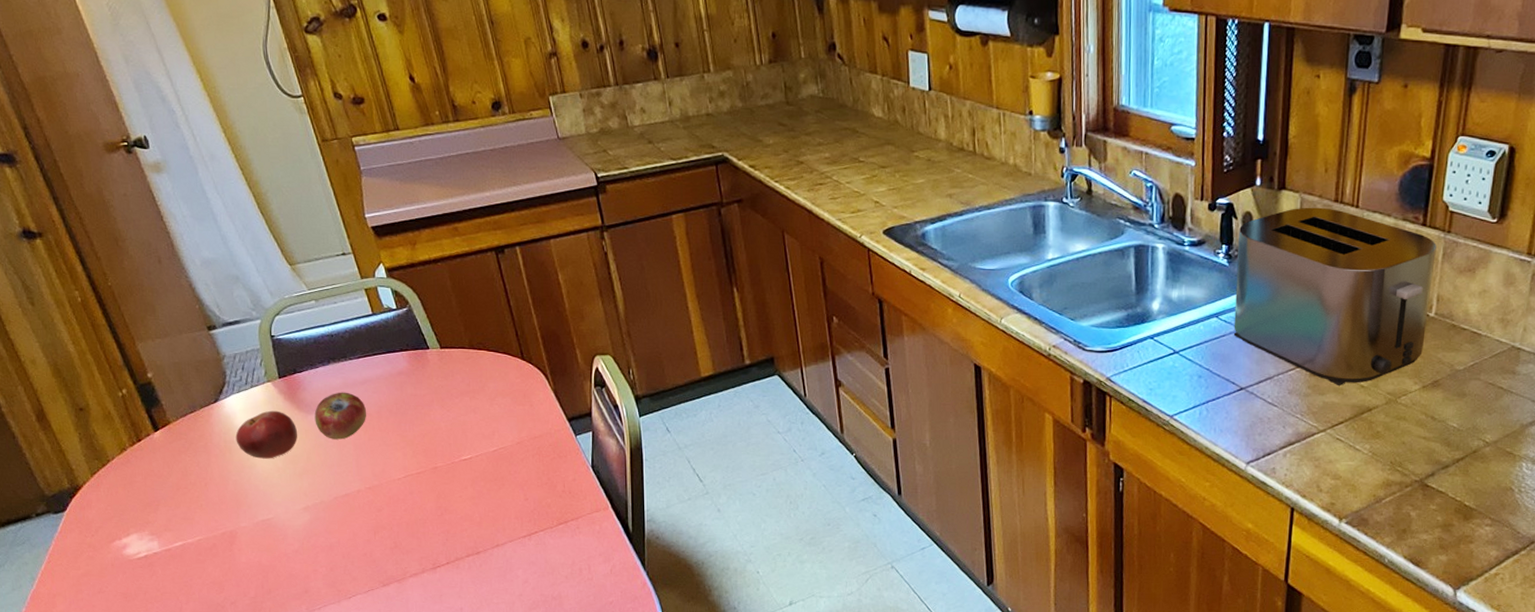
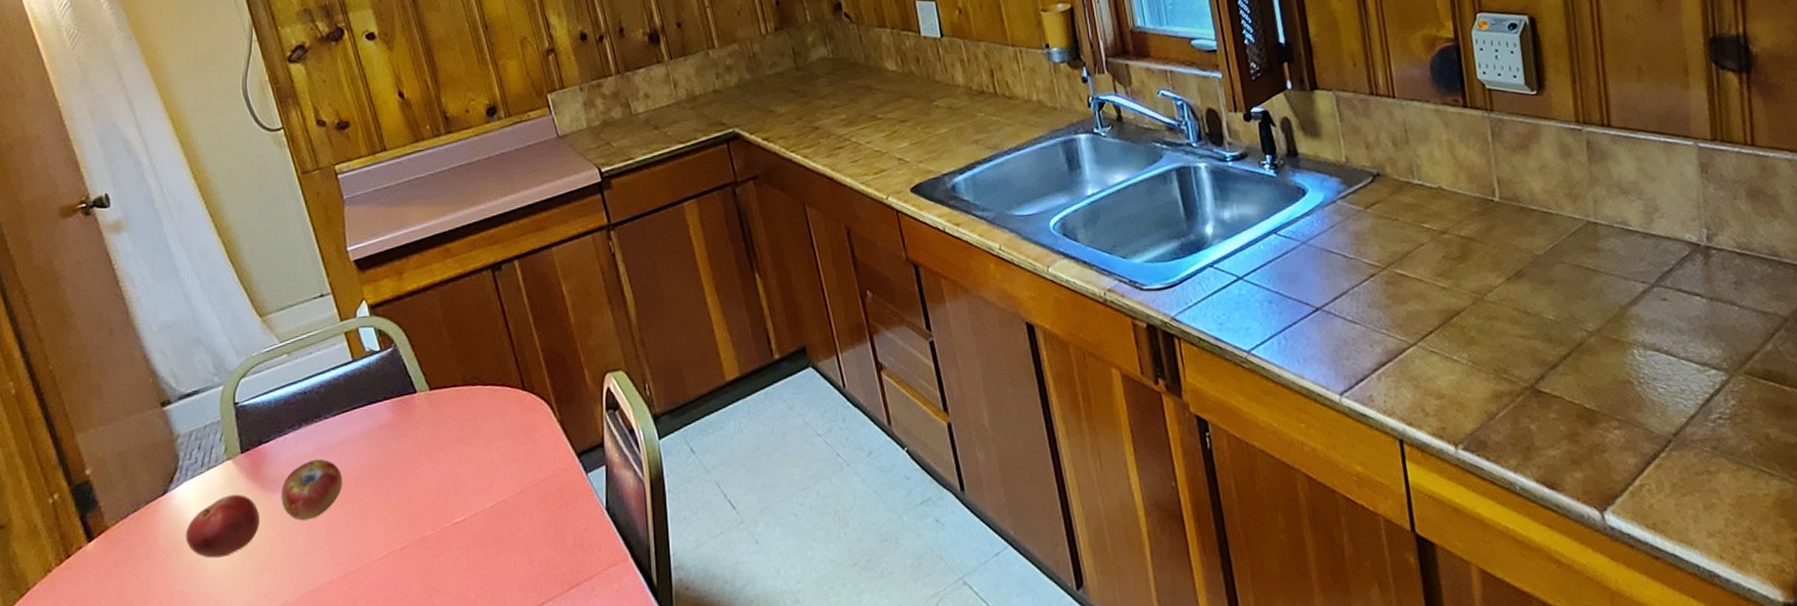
toaster: present [1234,207,1437,385] -> none [1280,102,1497,291]

